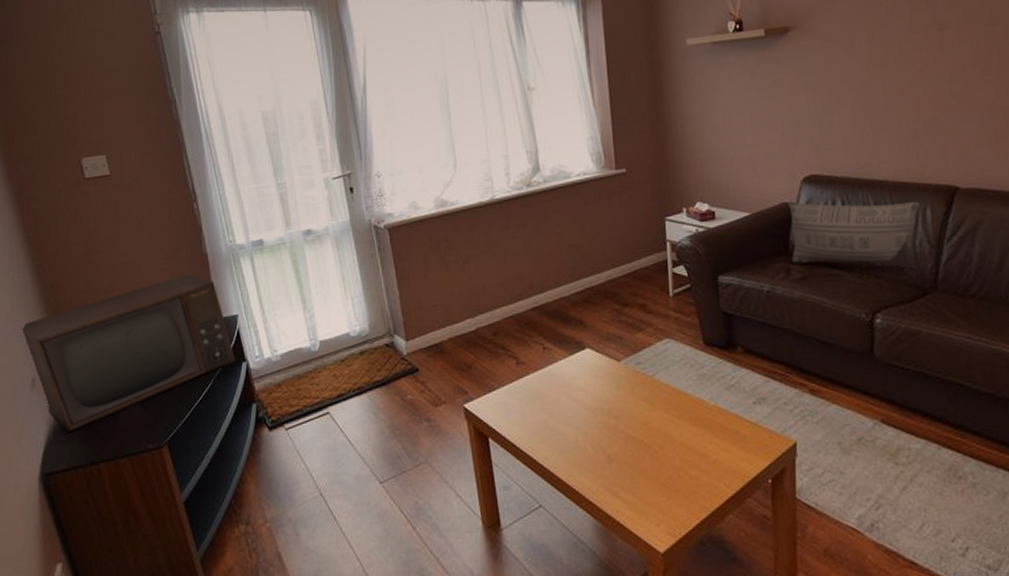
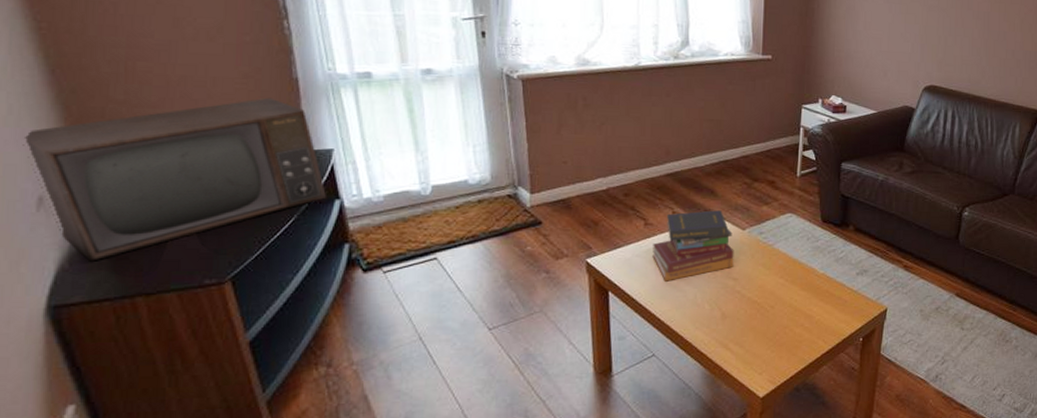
books: none [527,342,614,424] -> present [652,210,734,282]
pillow: present [788,201,921,271] -> none [904,106,1012,176]

